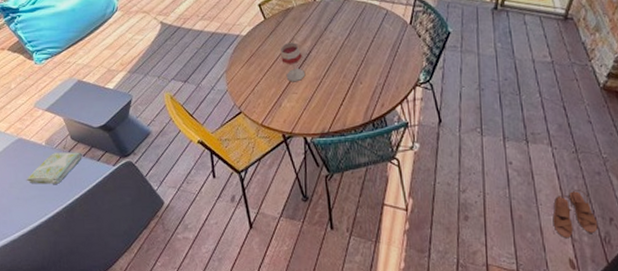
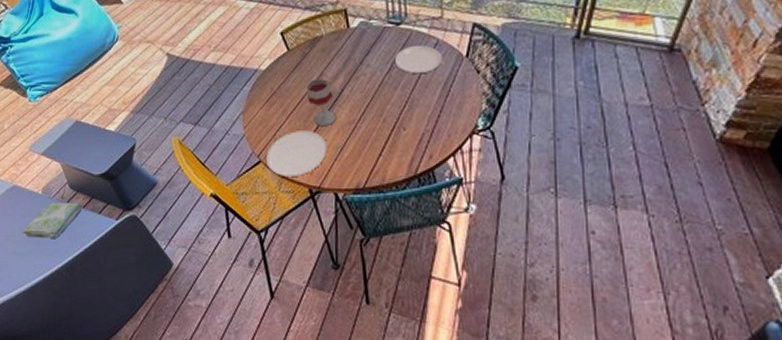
plate: none [246,85,298,125] -> present [266,130,328,176]
plate: none [352,14,392,39] -> present [394,44,443,75]
sandal: present [552,190,598,237] -> none [647,269,708,328]

